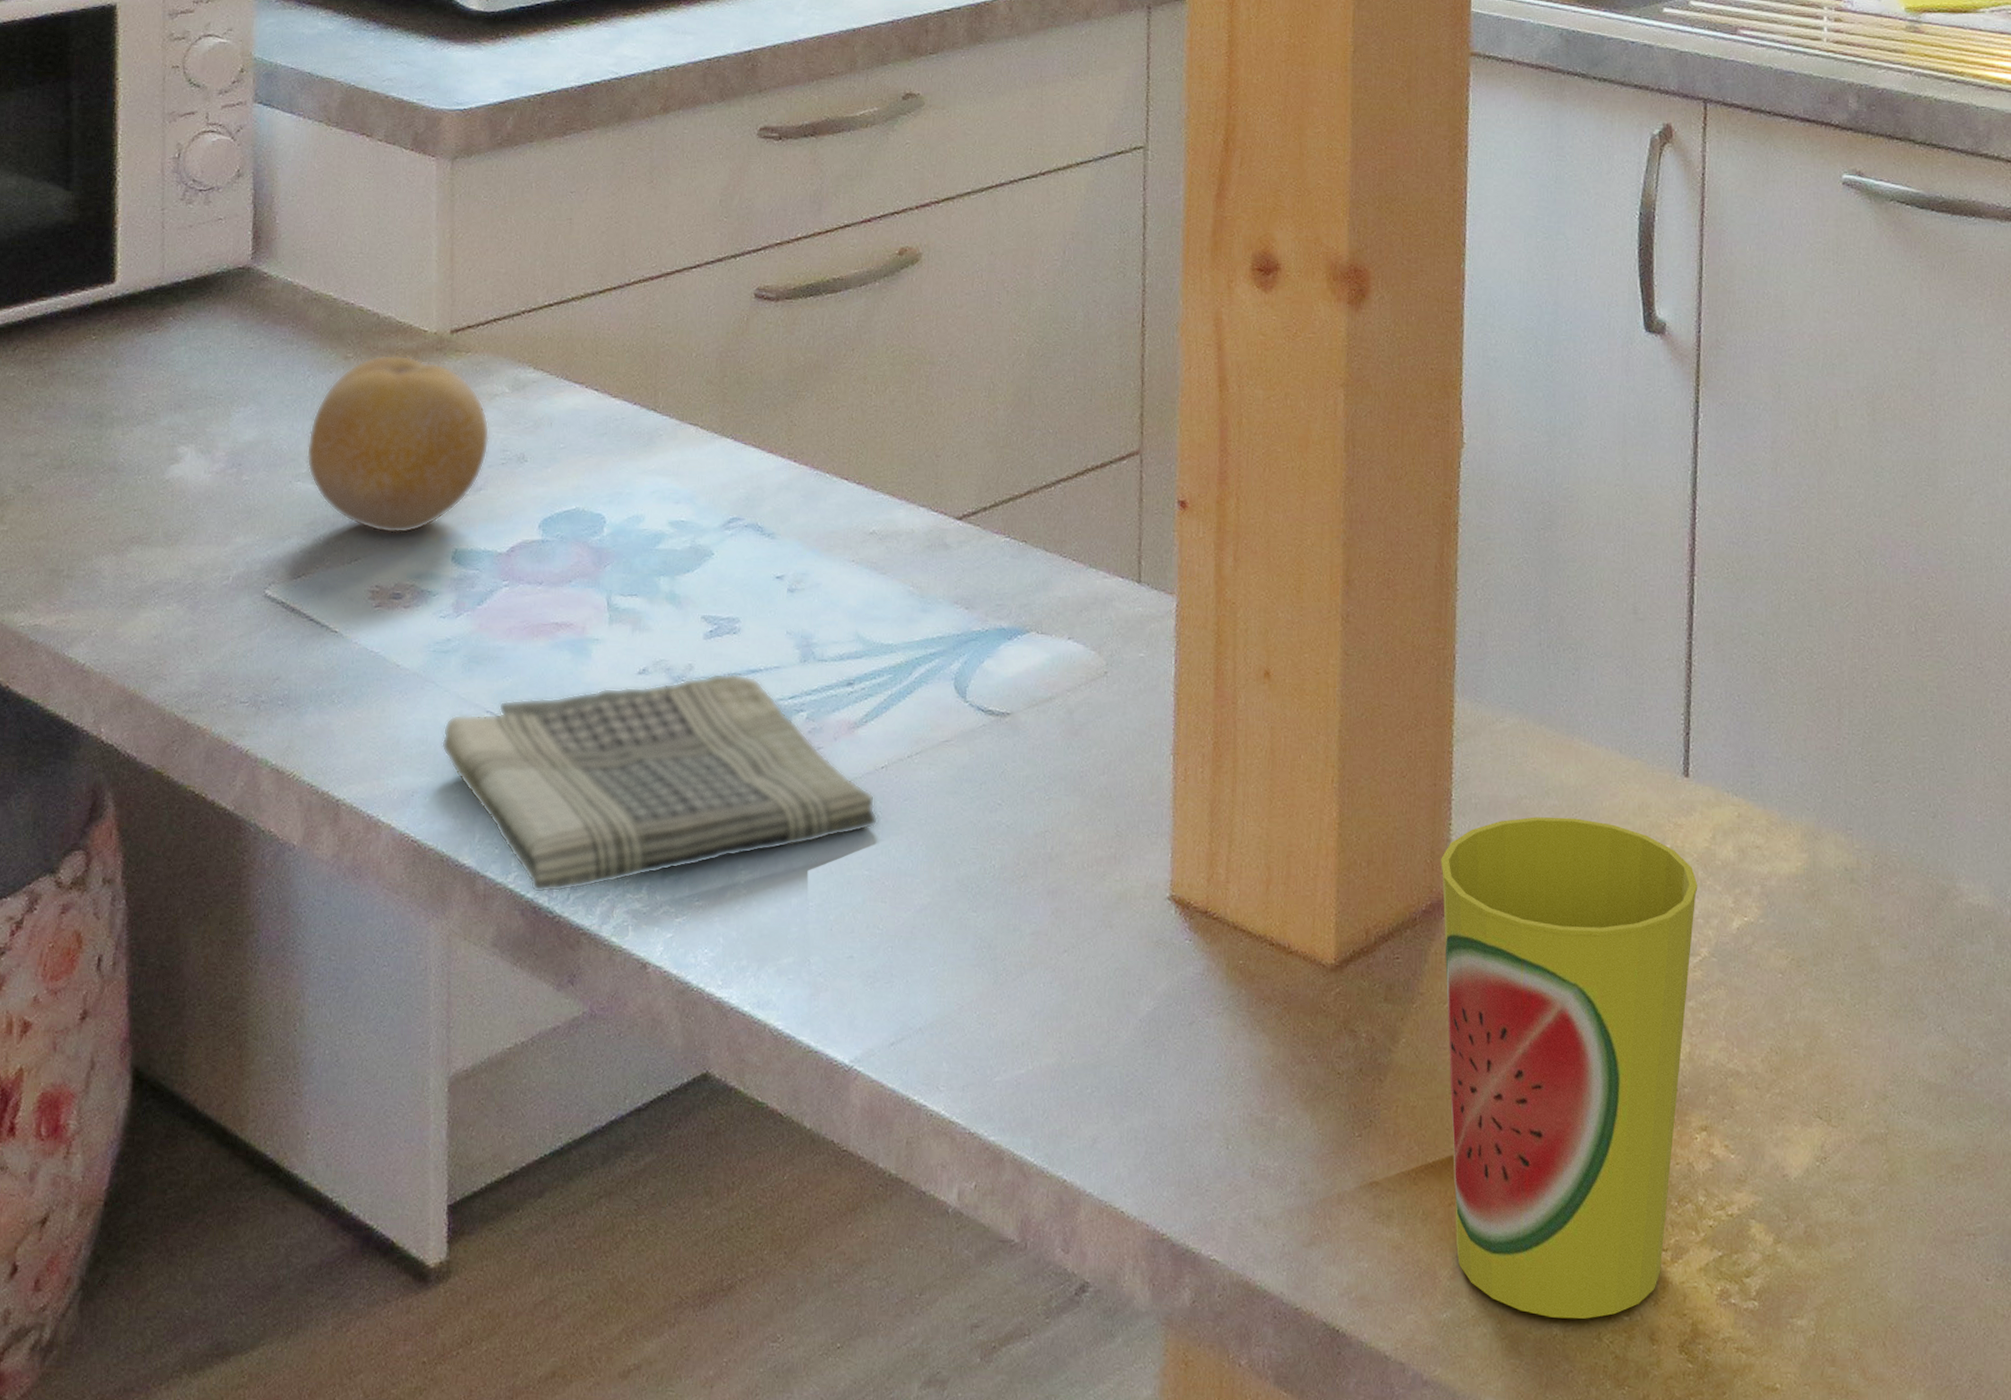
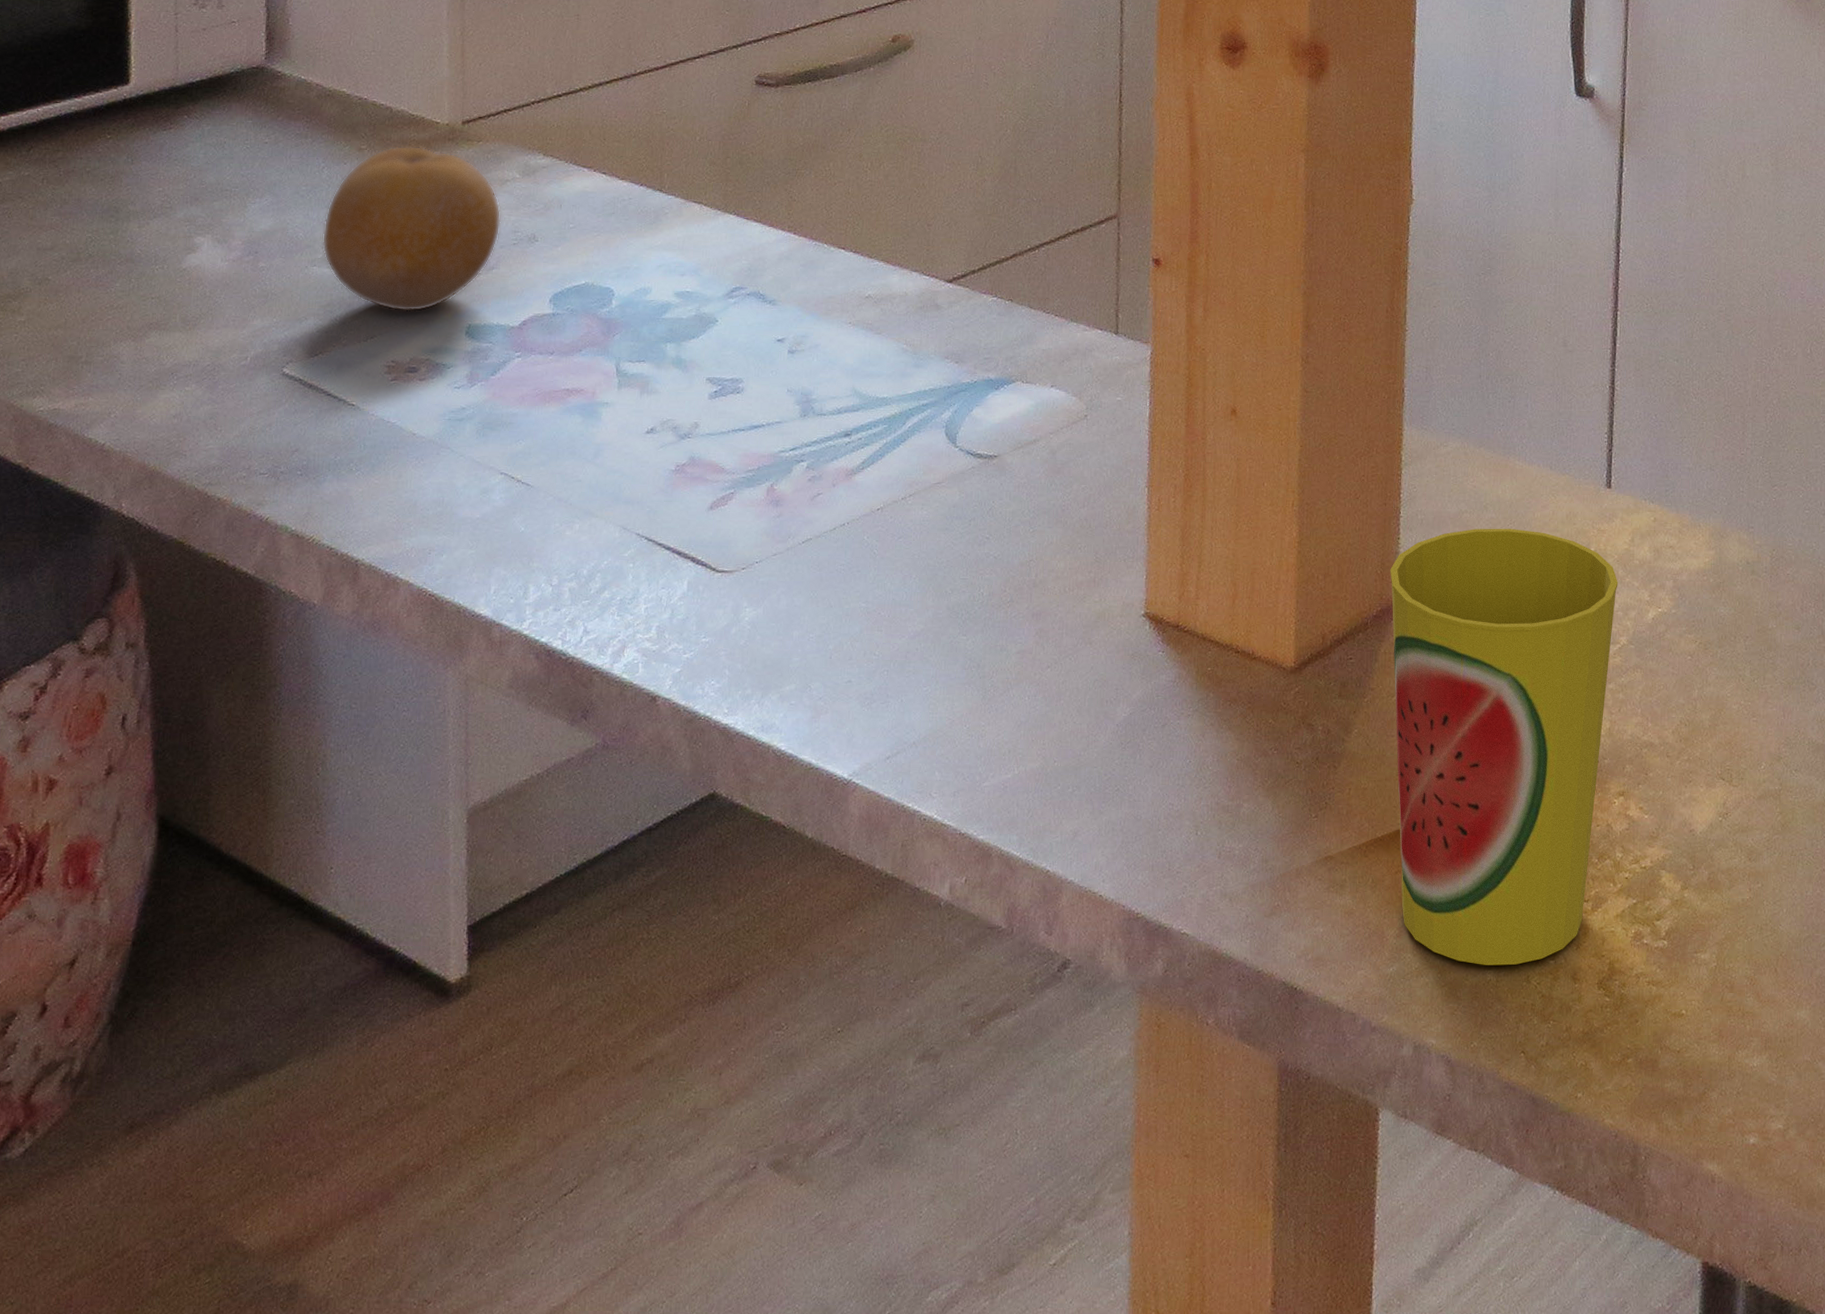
dish towel: present [441,673,879,894] -> none [457,429,875,638]

